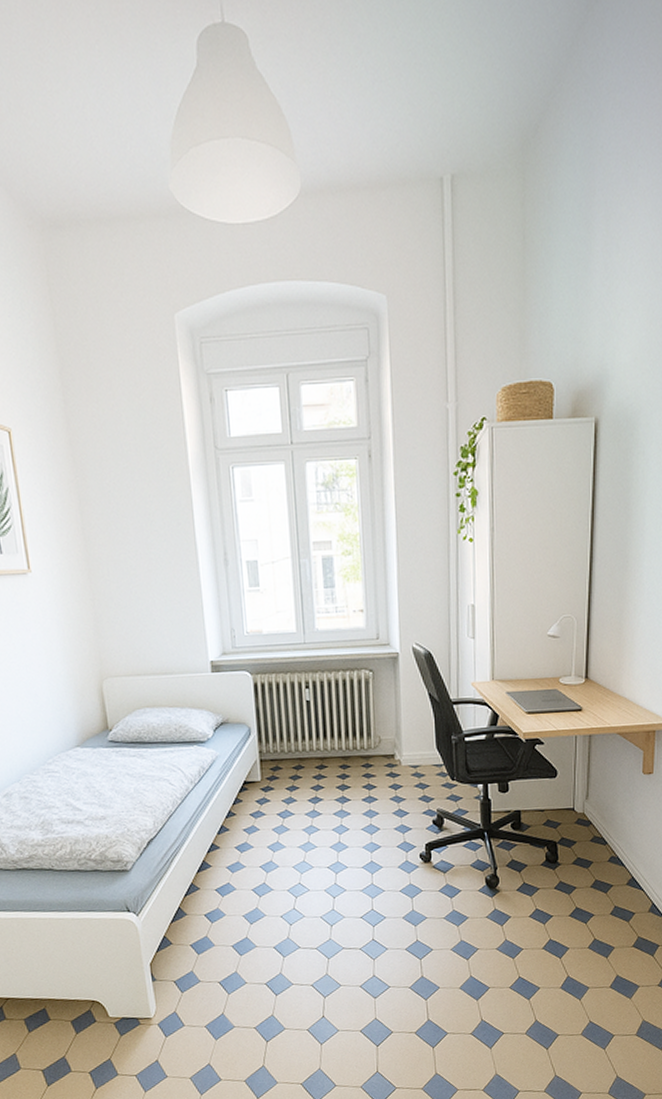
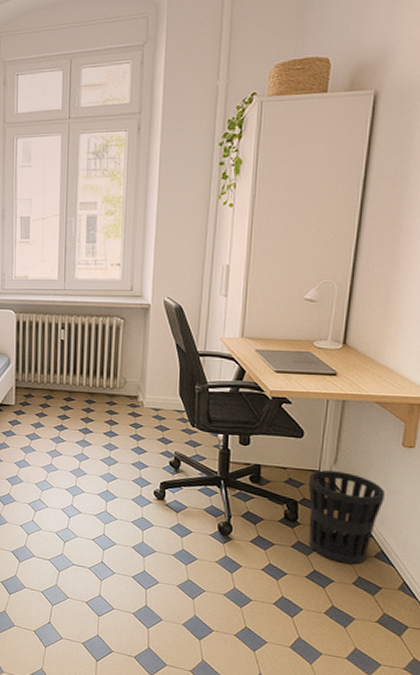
wastebasket: none [565,806,631,896] -> present [308,470,385,564]

